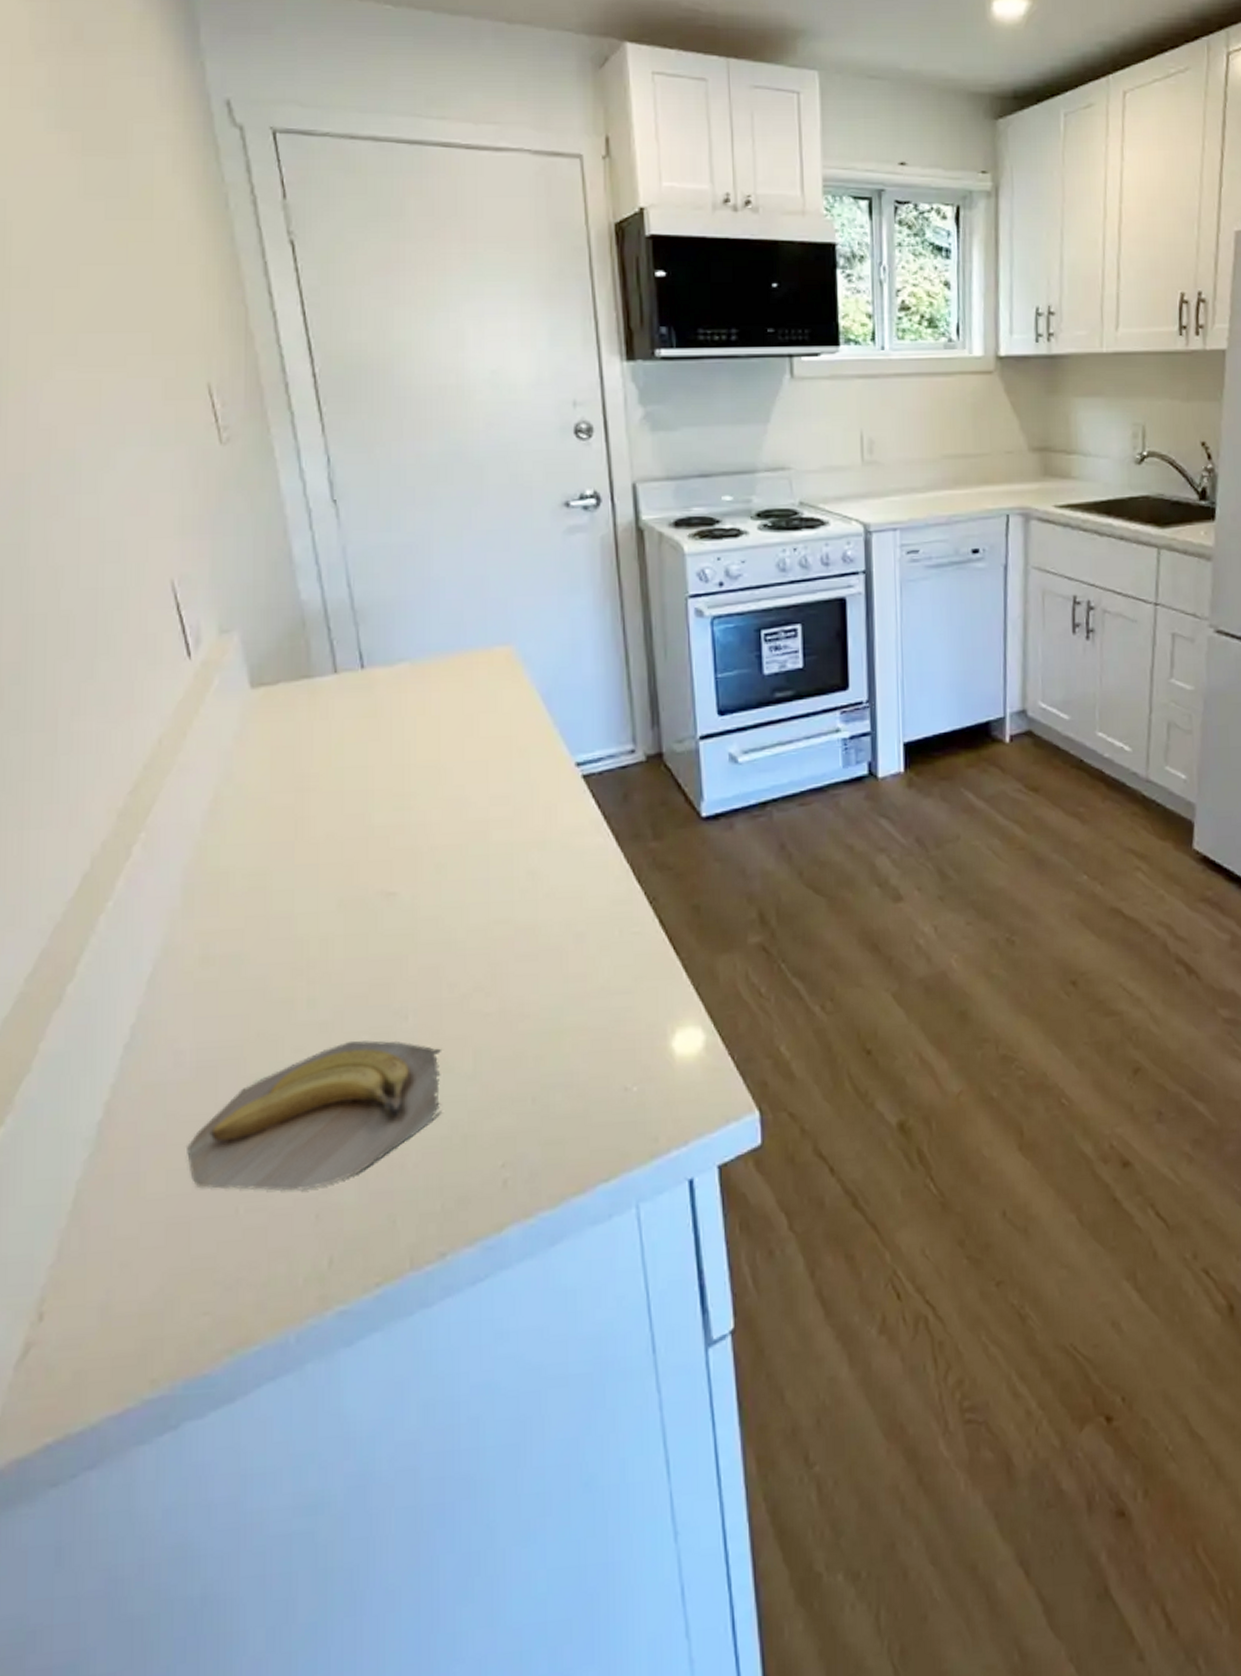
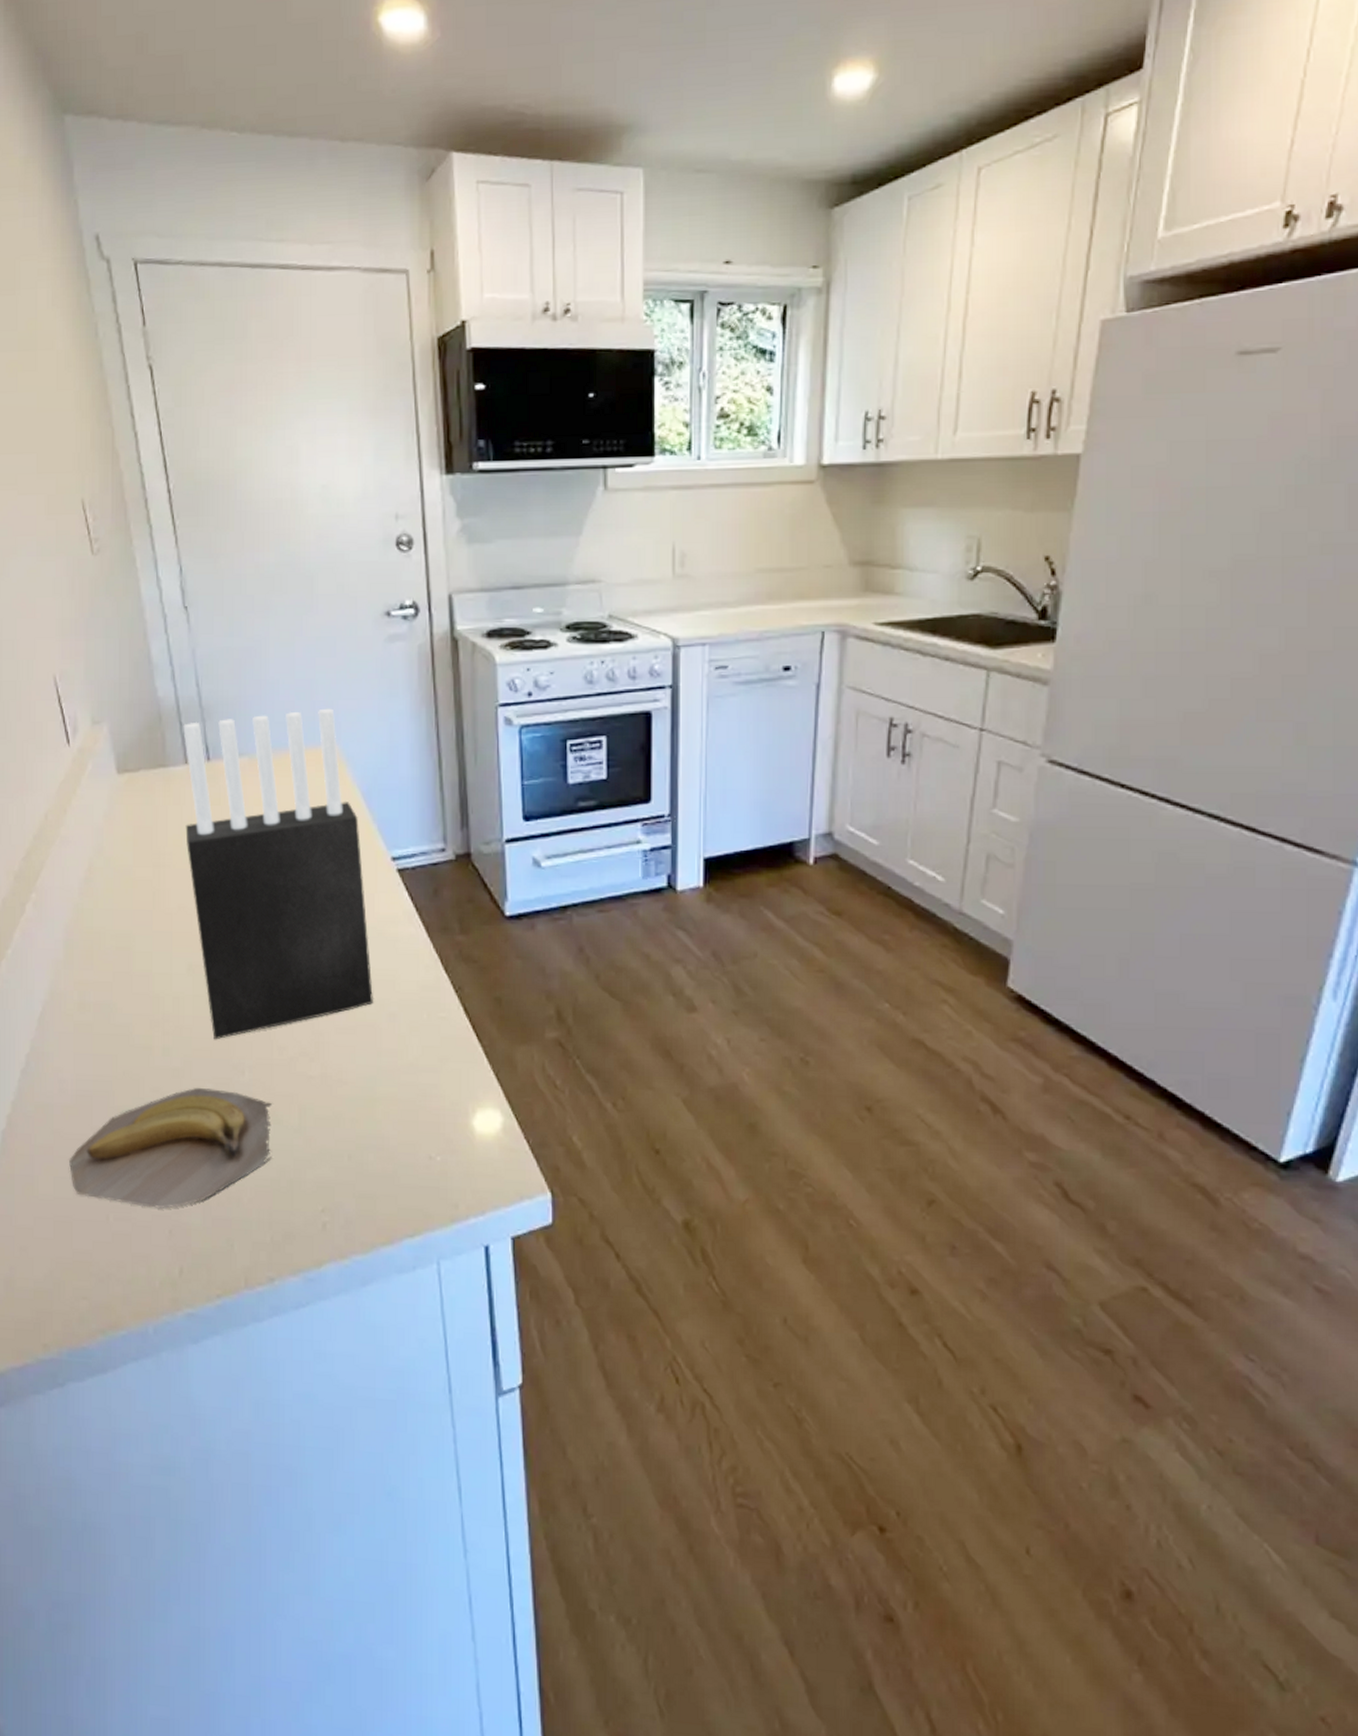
knife block: none [332,606,558,984] -> present [183,708,373,1040]

